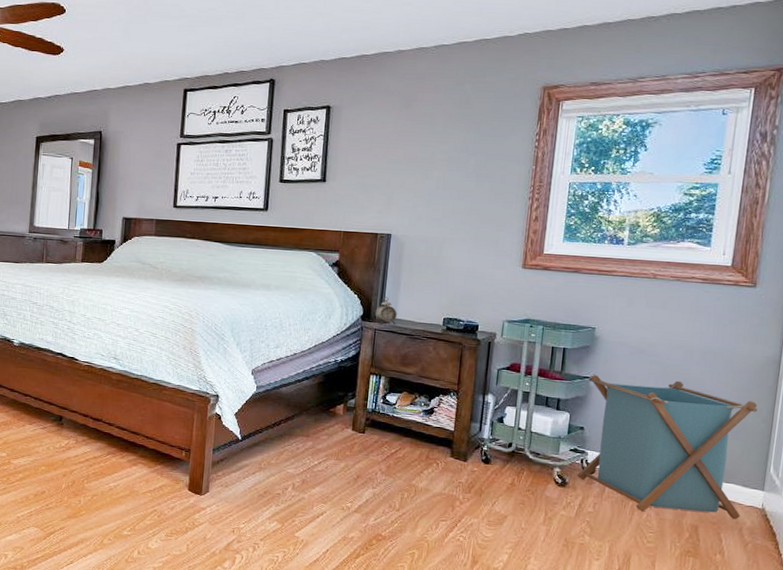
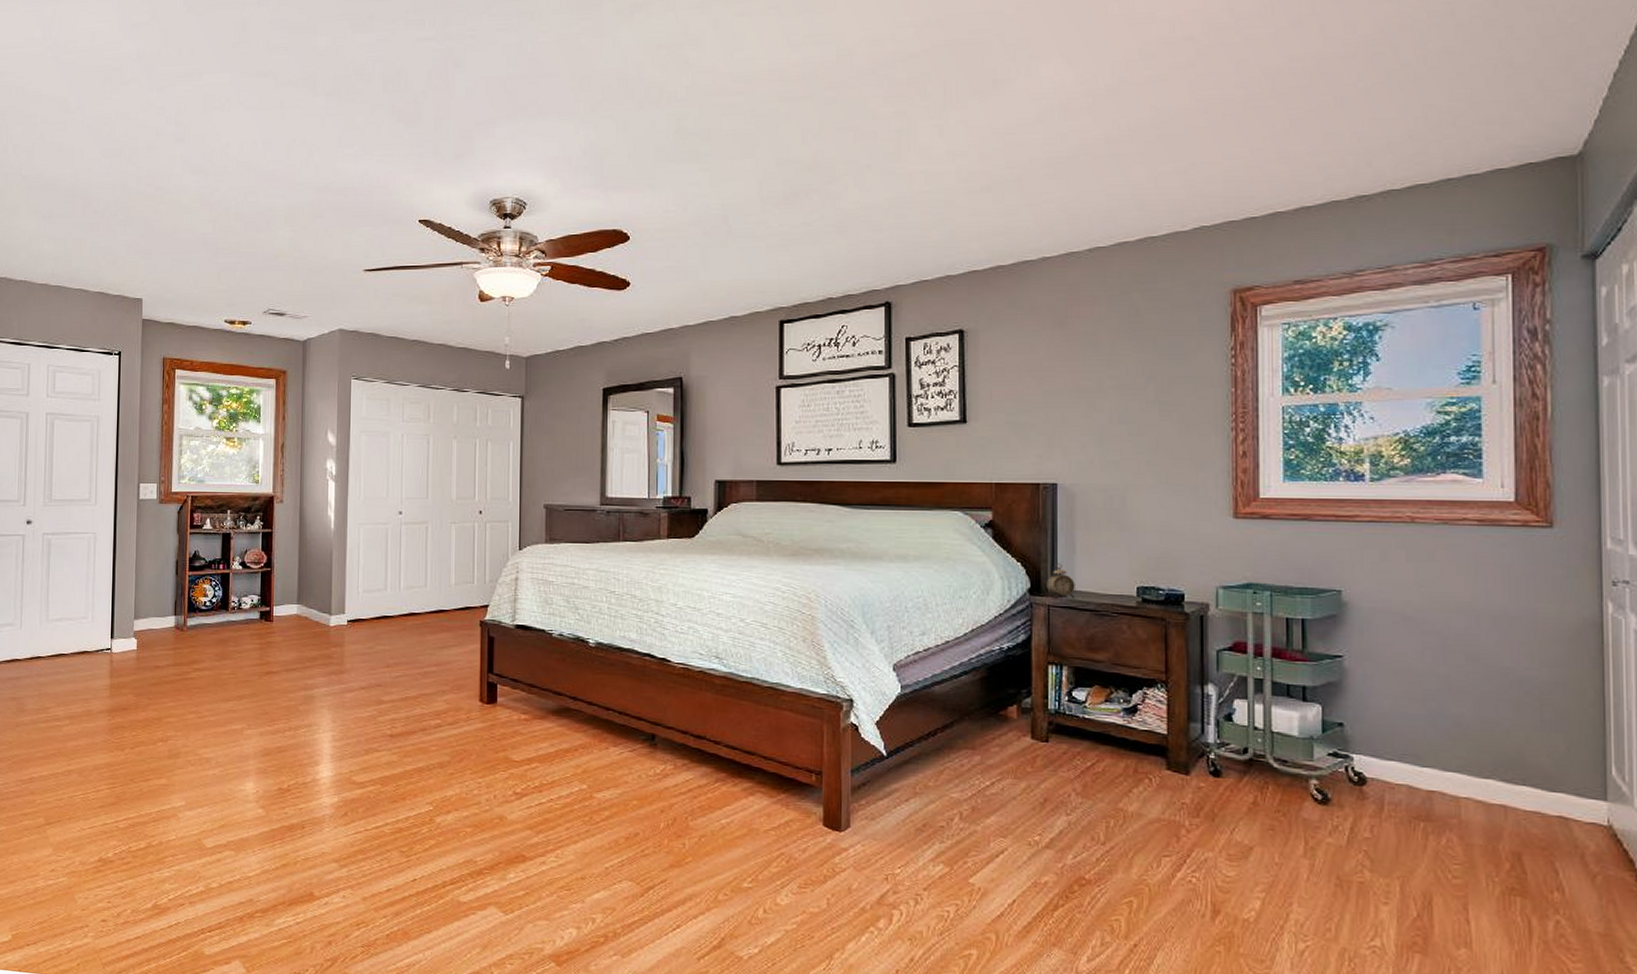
laundry basket: present [577,375,758,520] -> none [1340,652,1580,843]

